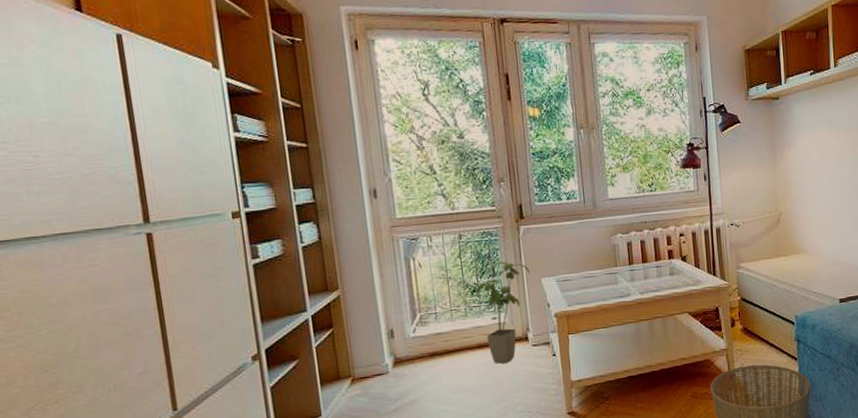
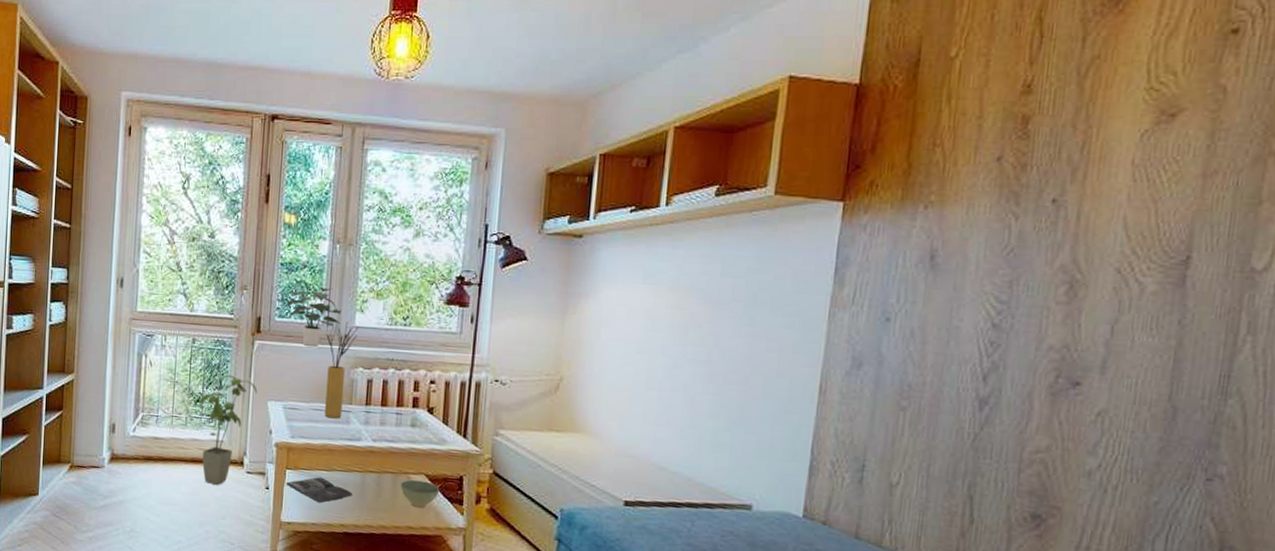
potted plant: none [543,169,596,224] -> present [286,287,342,347]
magazine: none [570,334,631,357] -> present [285,477,353,503]
vase: none [584,196,612,283] -> present [325,322,358,419]
bowl: none [669,318,702,342] -> present [400,479,440,509]

